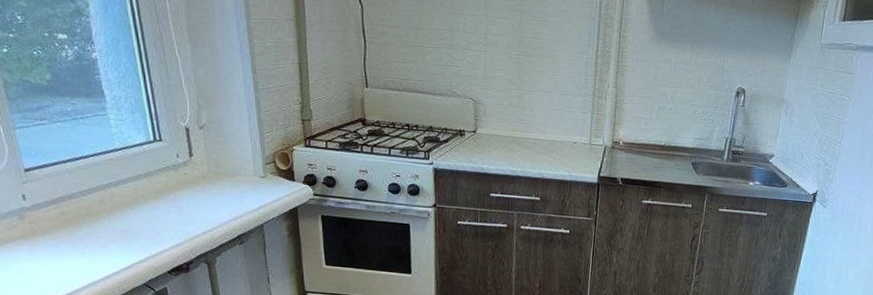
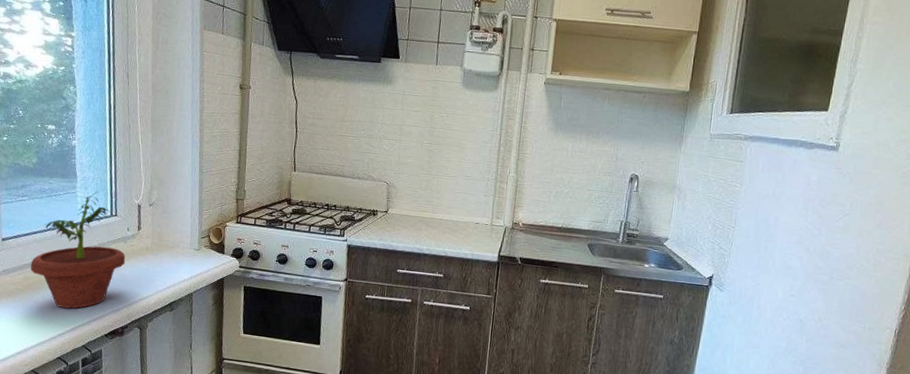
potted plant: none [65,113,180,245] -> present [30,191,126,309]

